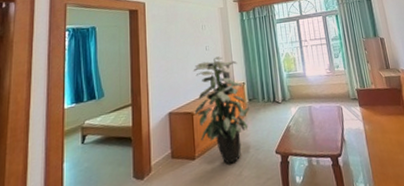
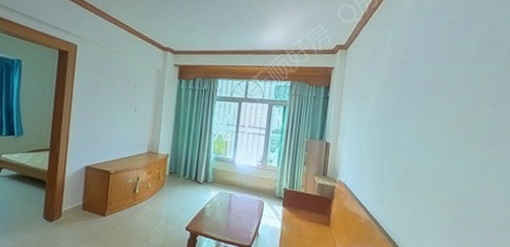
indoor plant: present [193,56,249,164] -> none [111,121,168,228]

